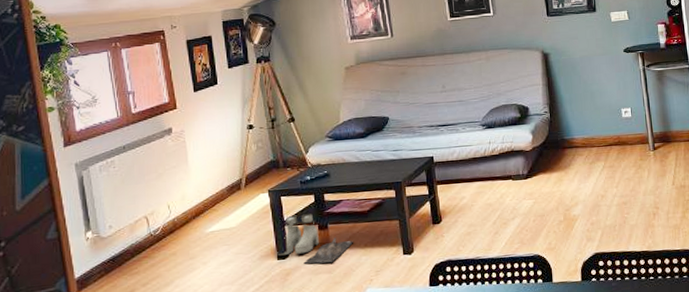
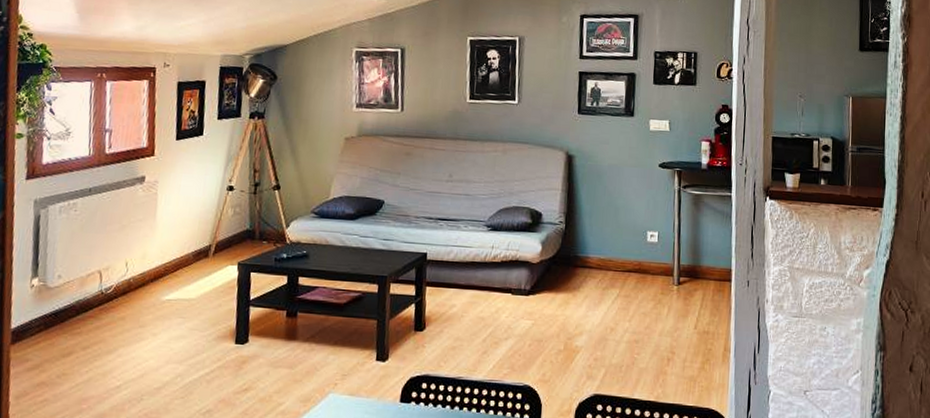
boots: present [277,213,319,256] -> none [236,295,286,342]
bag: present [304,237,354,264] -> none [263,328,324,356]

